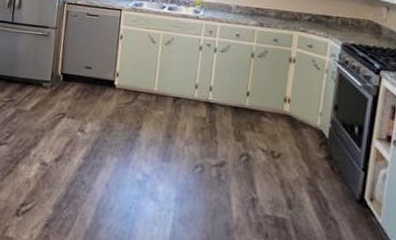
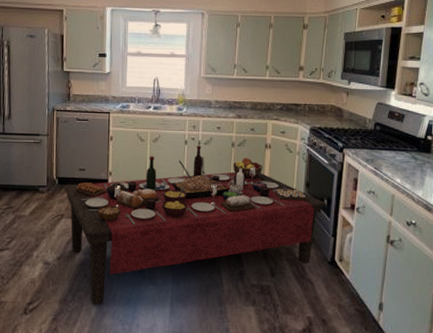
dining table: none [68,52,357,216] -> present [64,145,326,305]

